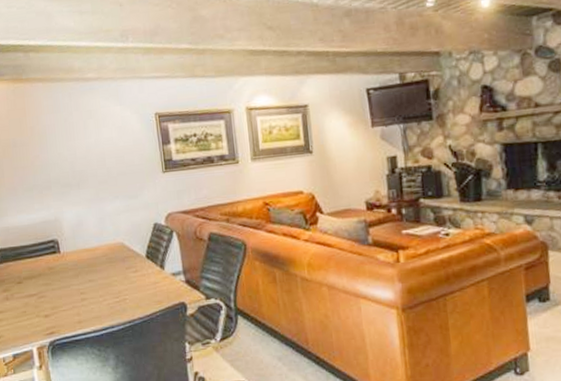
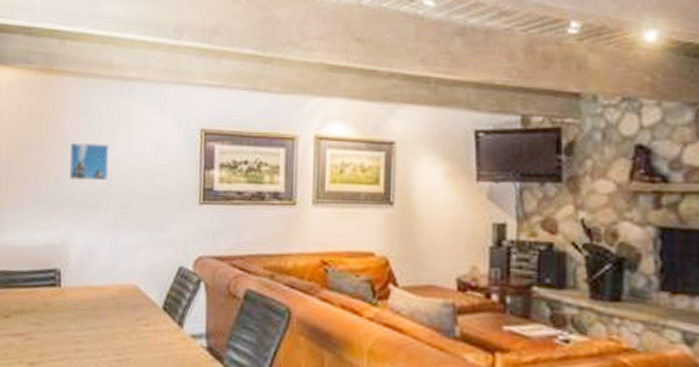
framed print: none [48,134,85,168] -> present [68,142,109,181]

